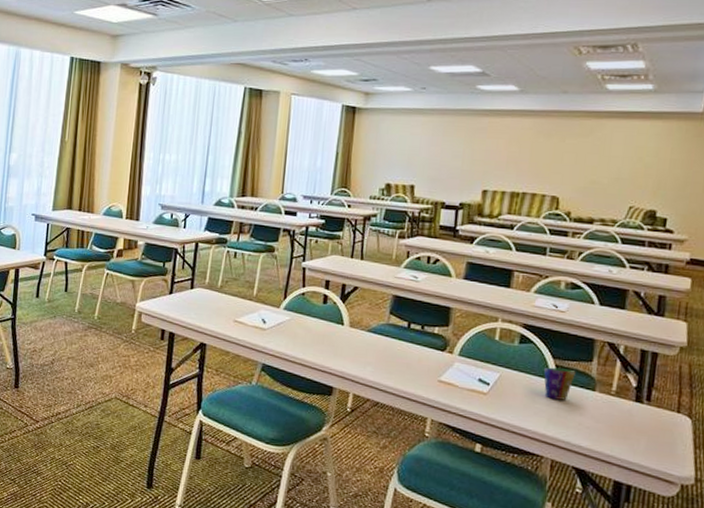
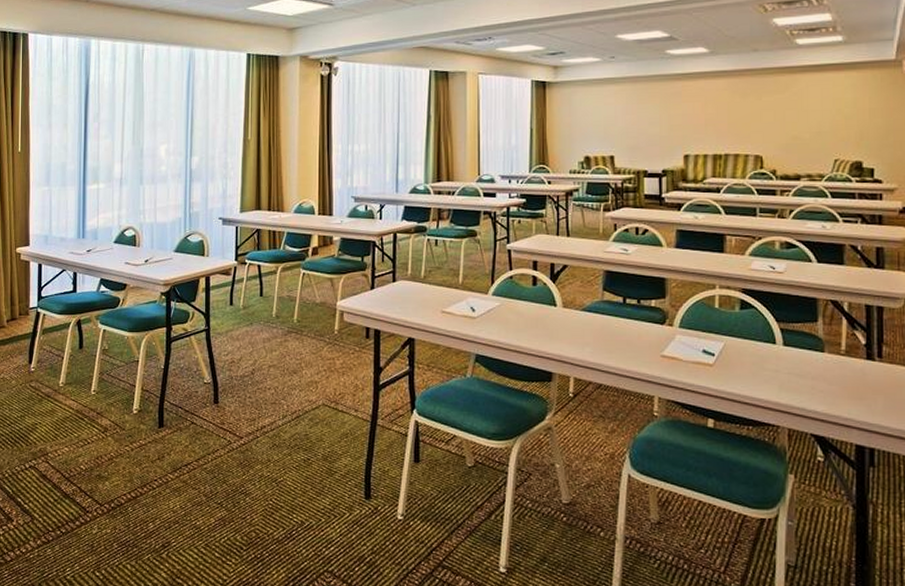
cup: present [544,367,576,400] -> none [769,331,802,365]

